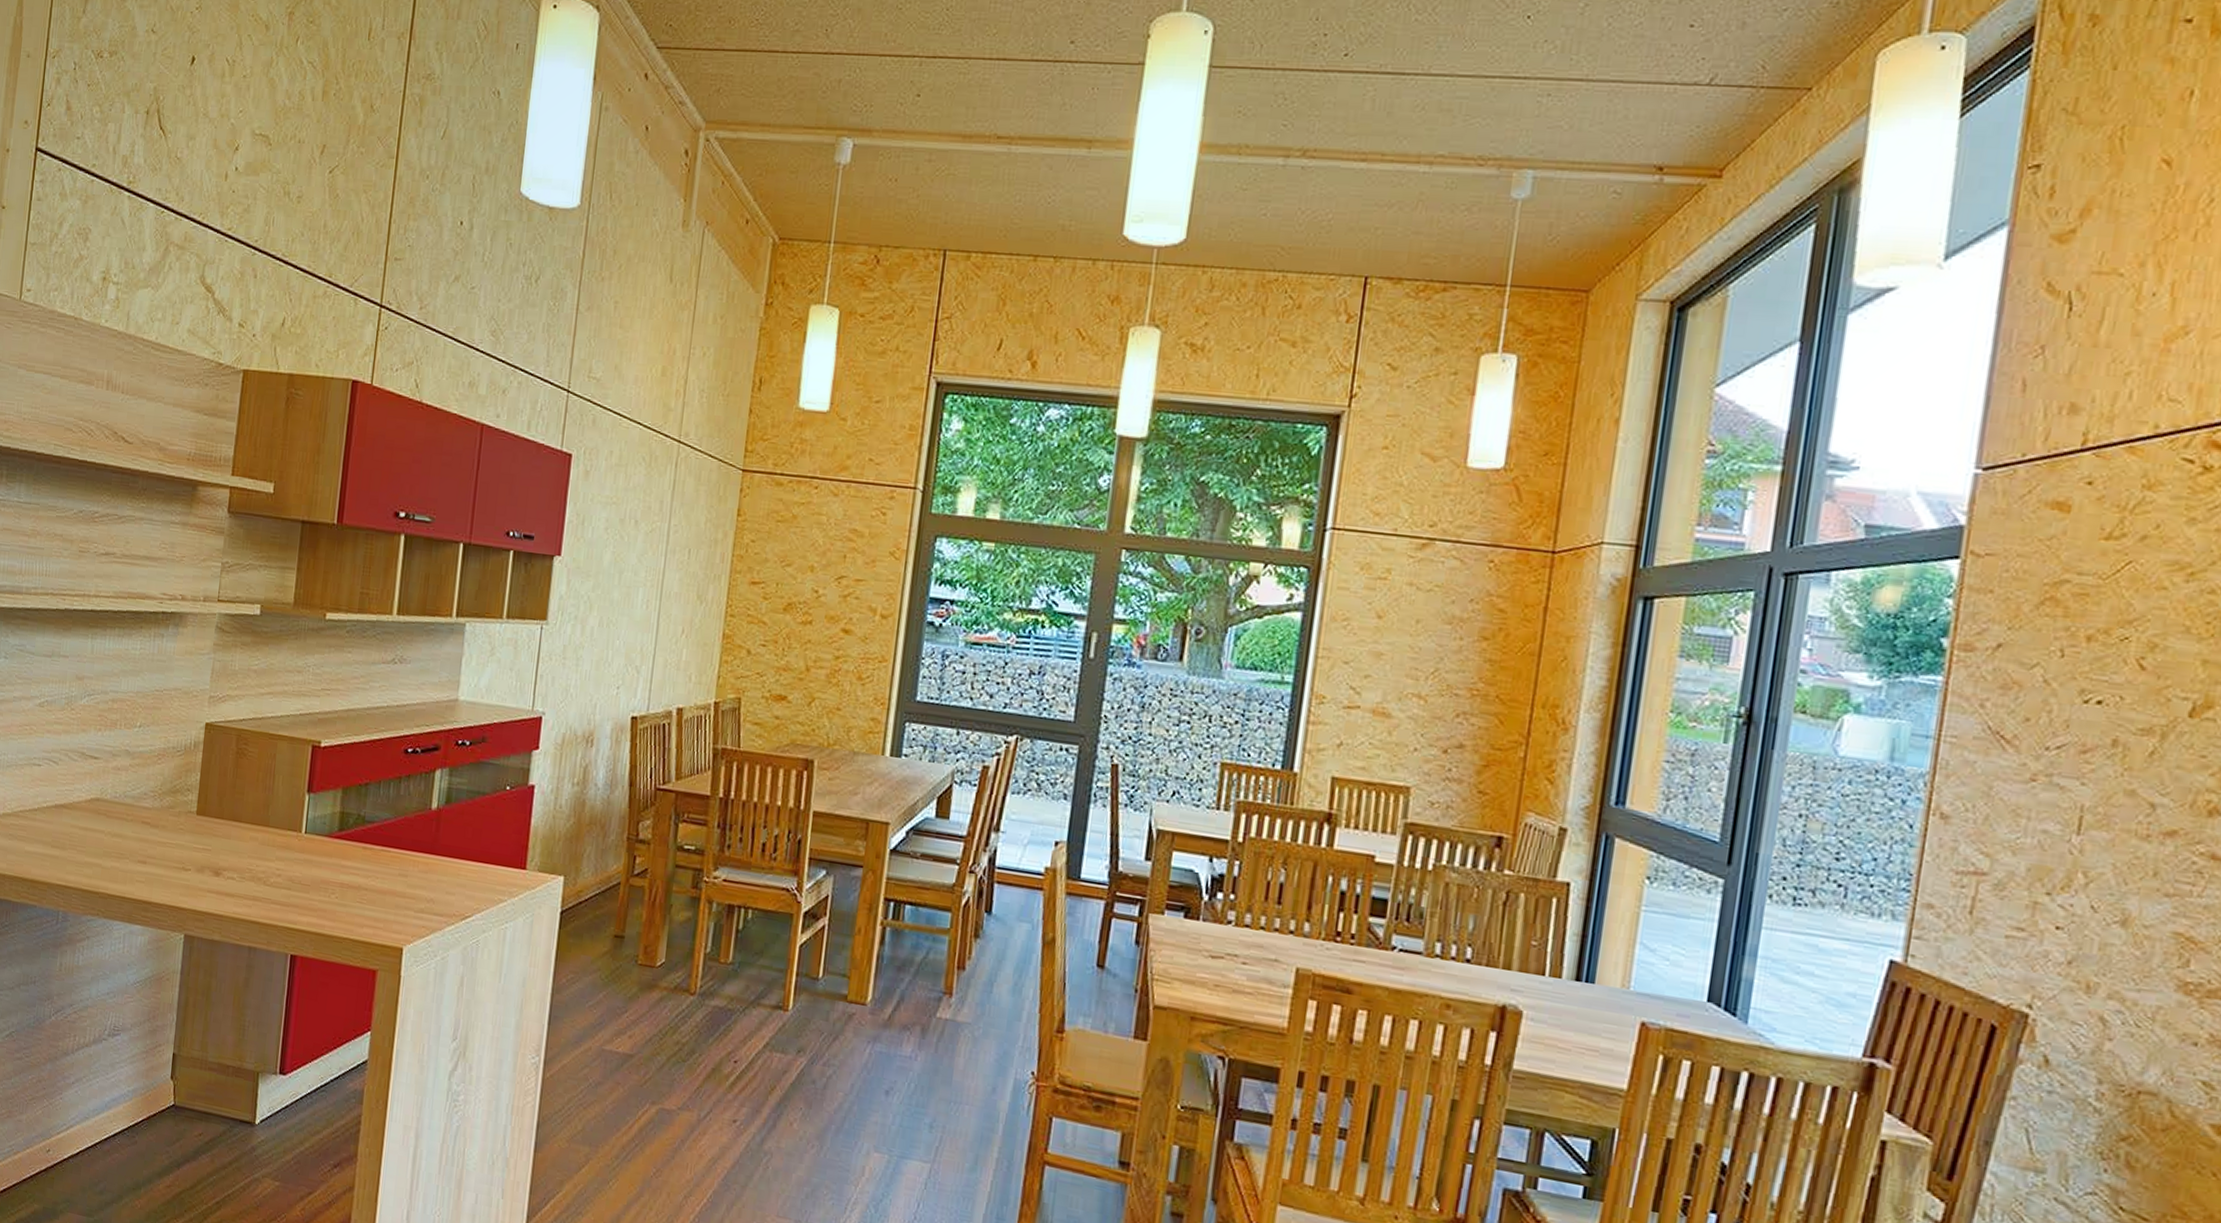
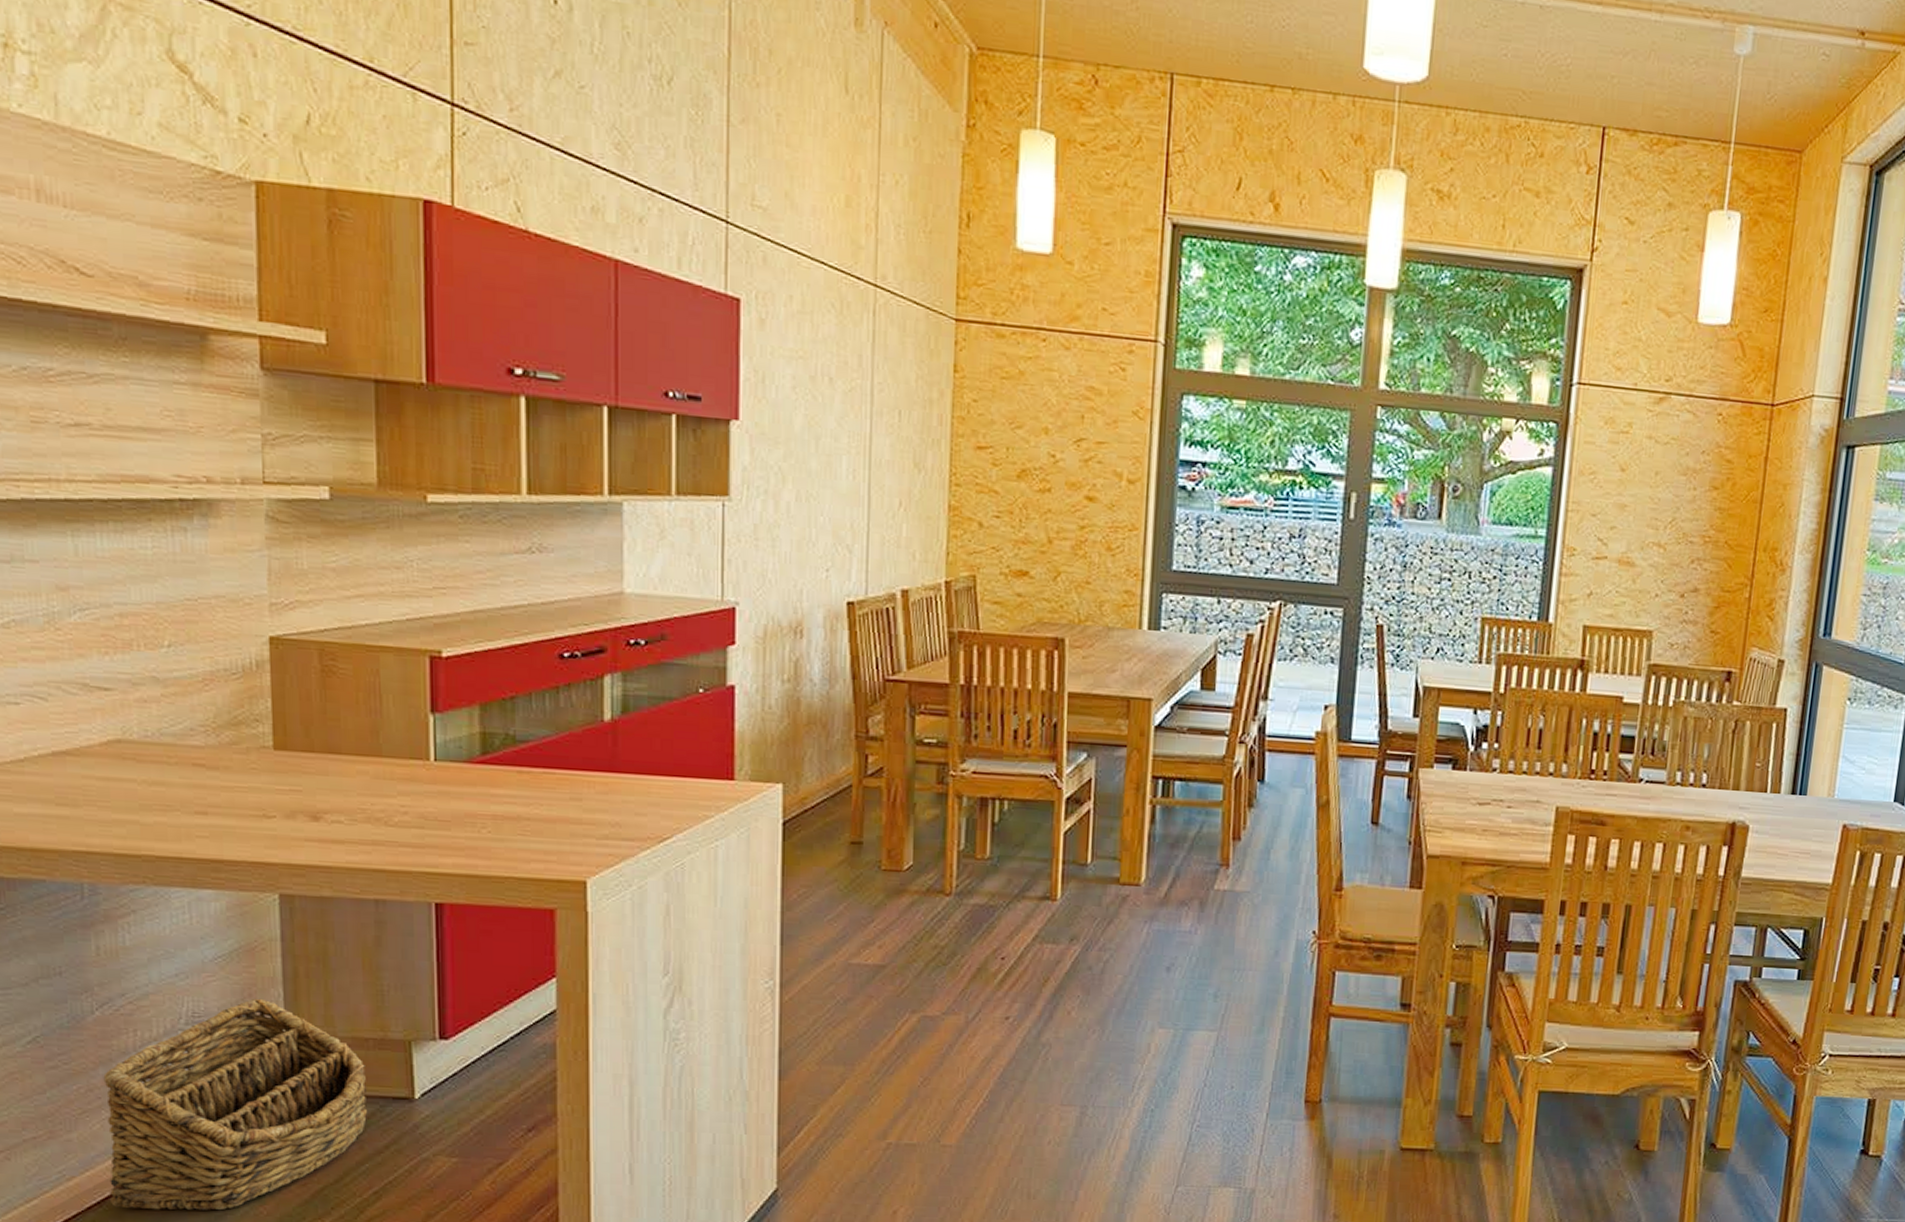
basket: none [39,1020,224,1199] -> present [103,998,368,1211]

